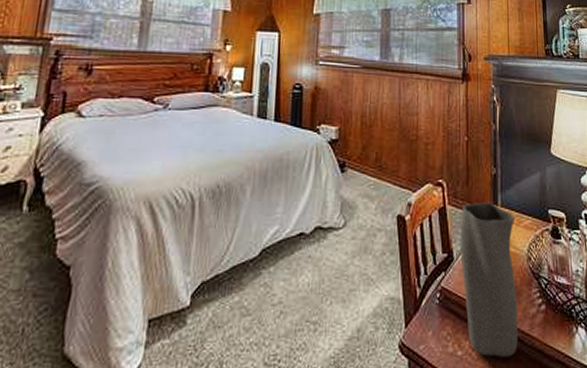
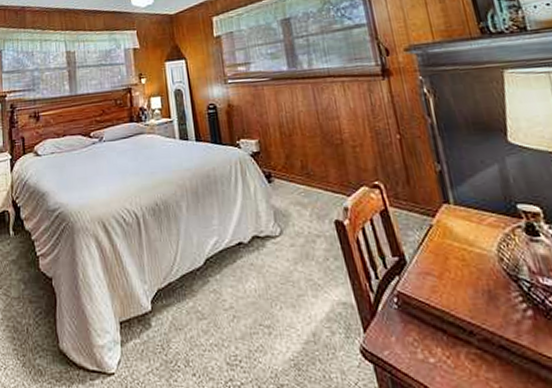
vase: present [460,202,519,358] -> none [407,200,504,367]

